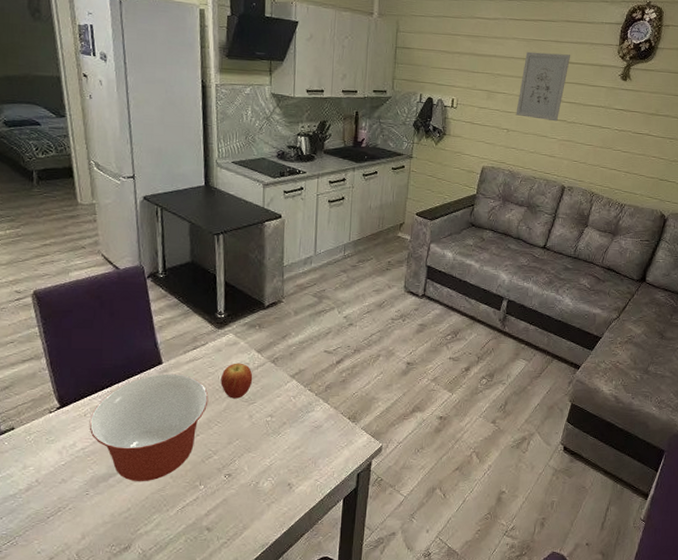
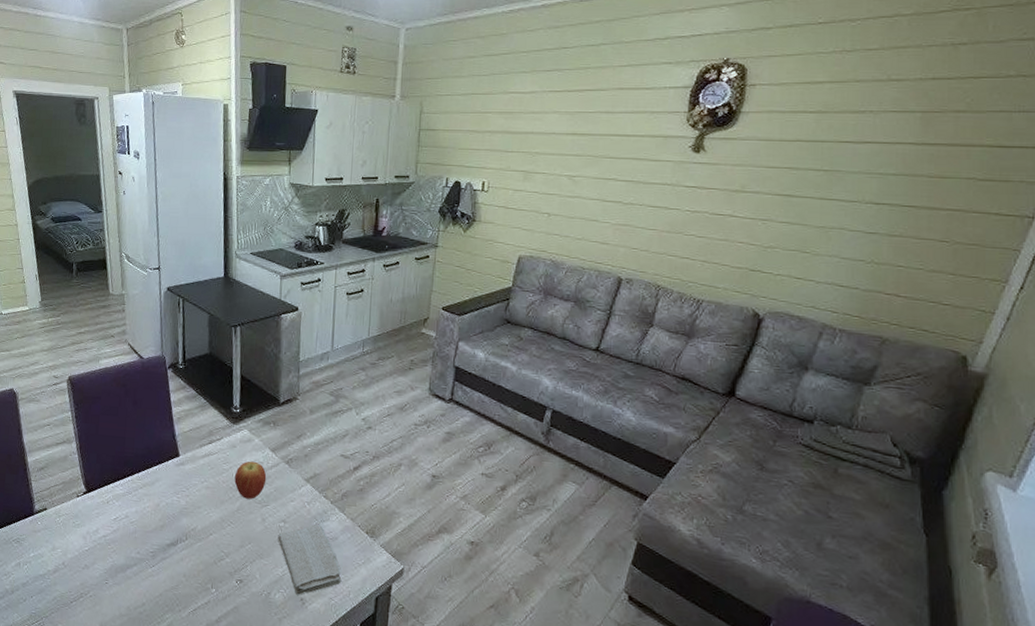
mixing bowl: present [89,373,209,482] -> none [110,466,223,578]
washcloth: none [265,415,326,481] -> present [278,523,342,595]
wall art: present [516,51,570,122] -> none [558,125,625,203]

